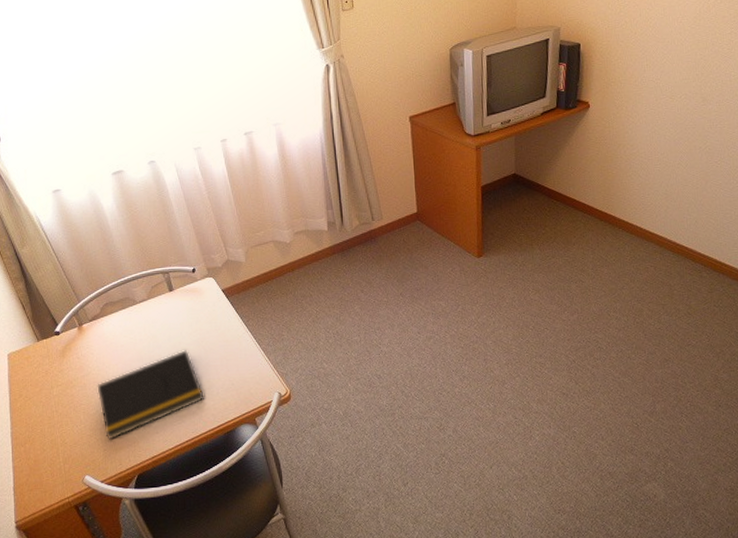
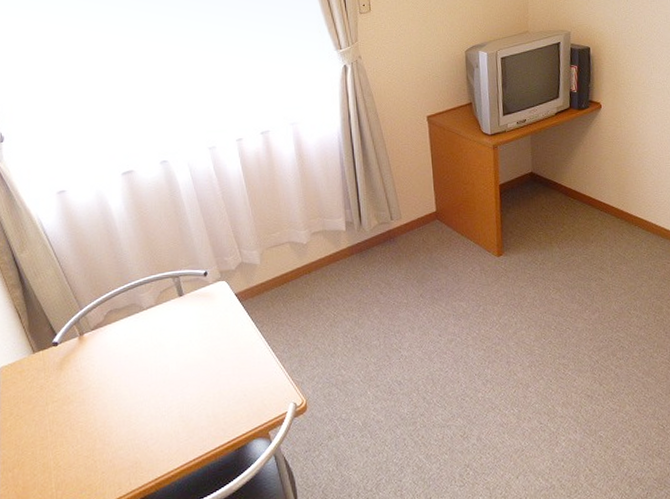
notepad: present [97,350,205,440] -> none [97,359,215,461]

